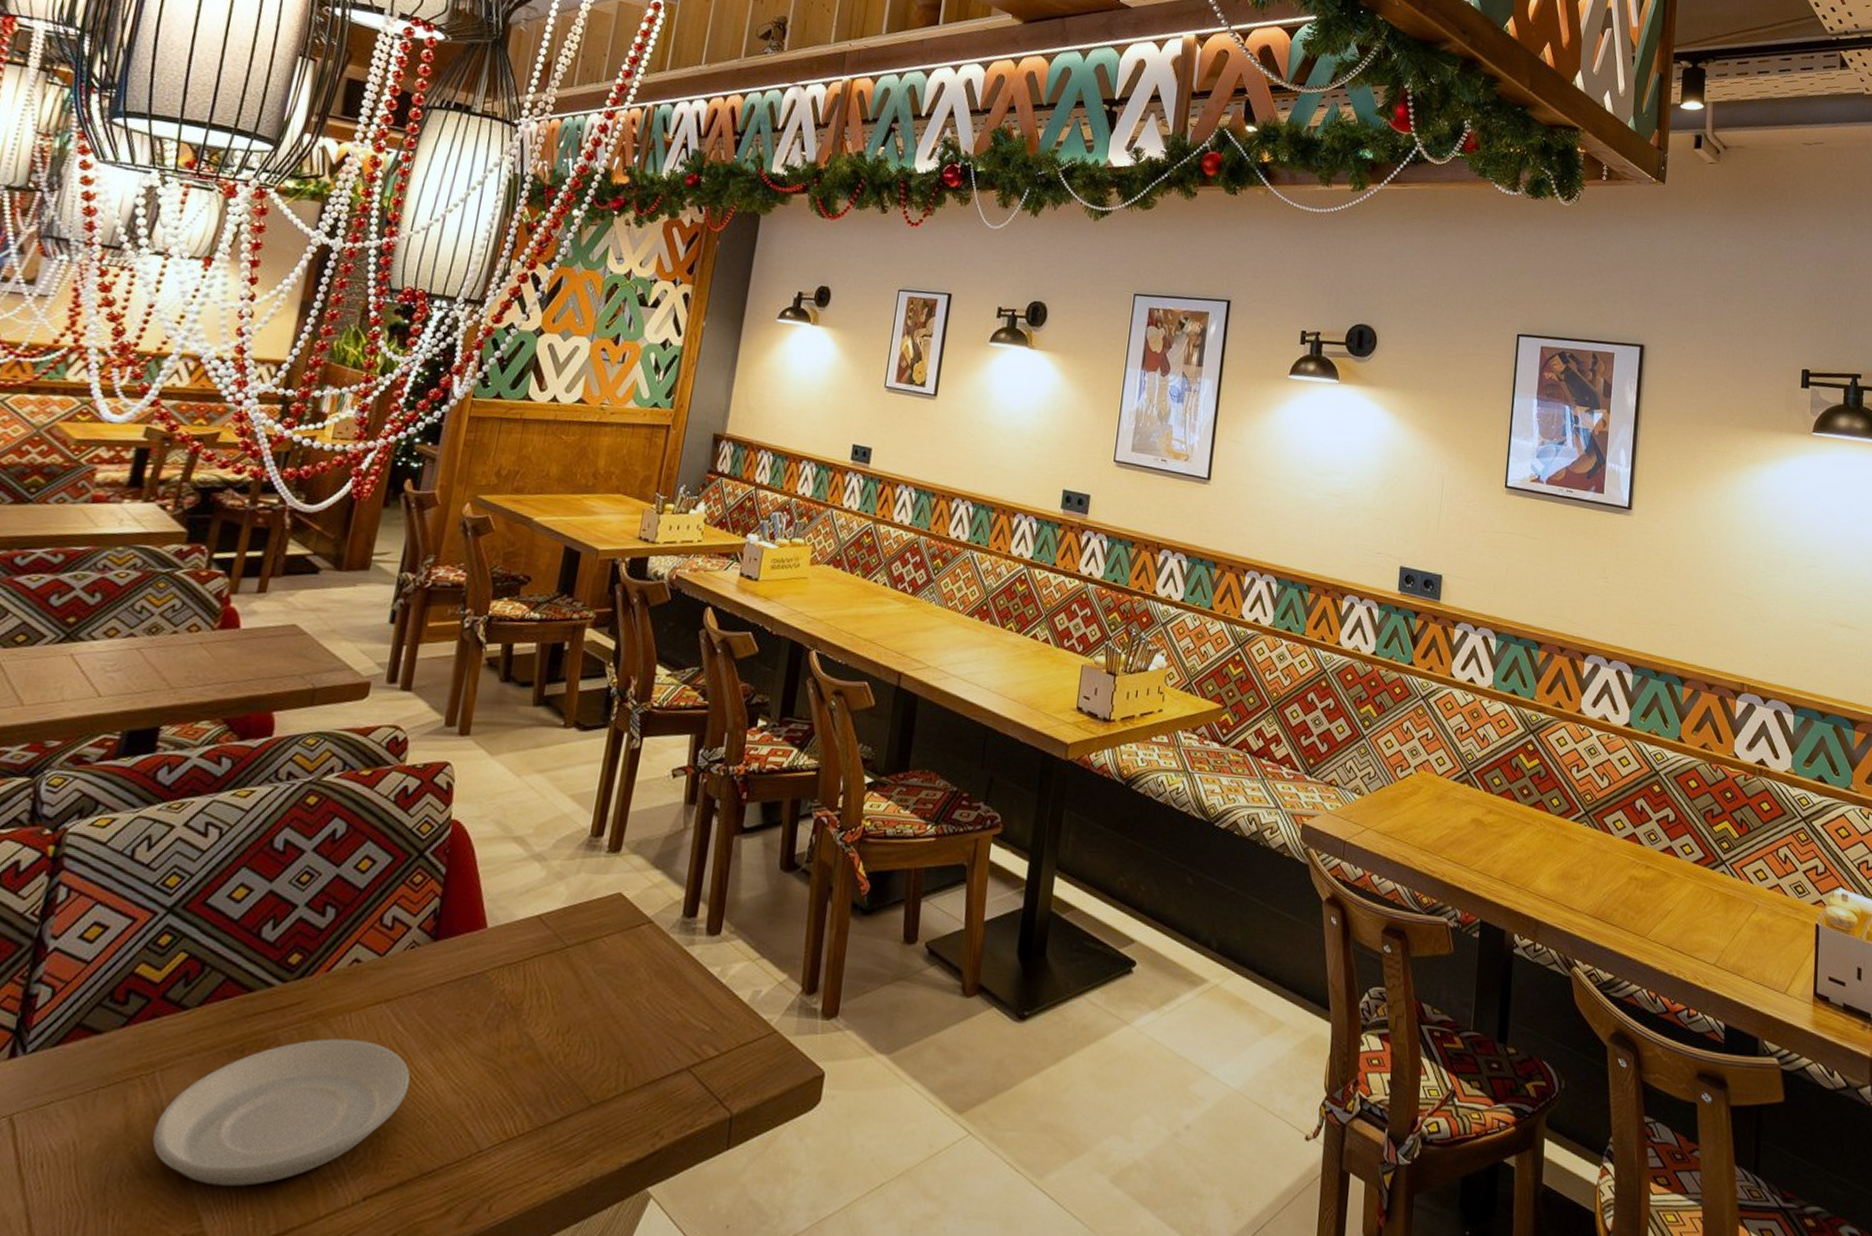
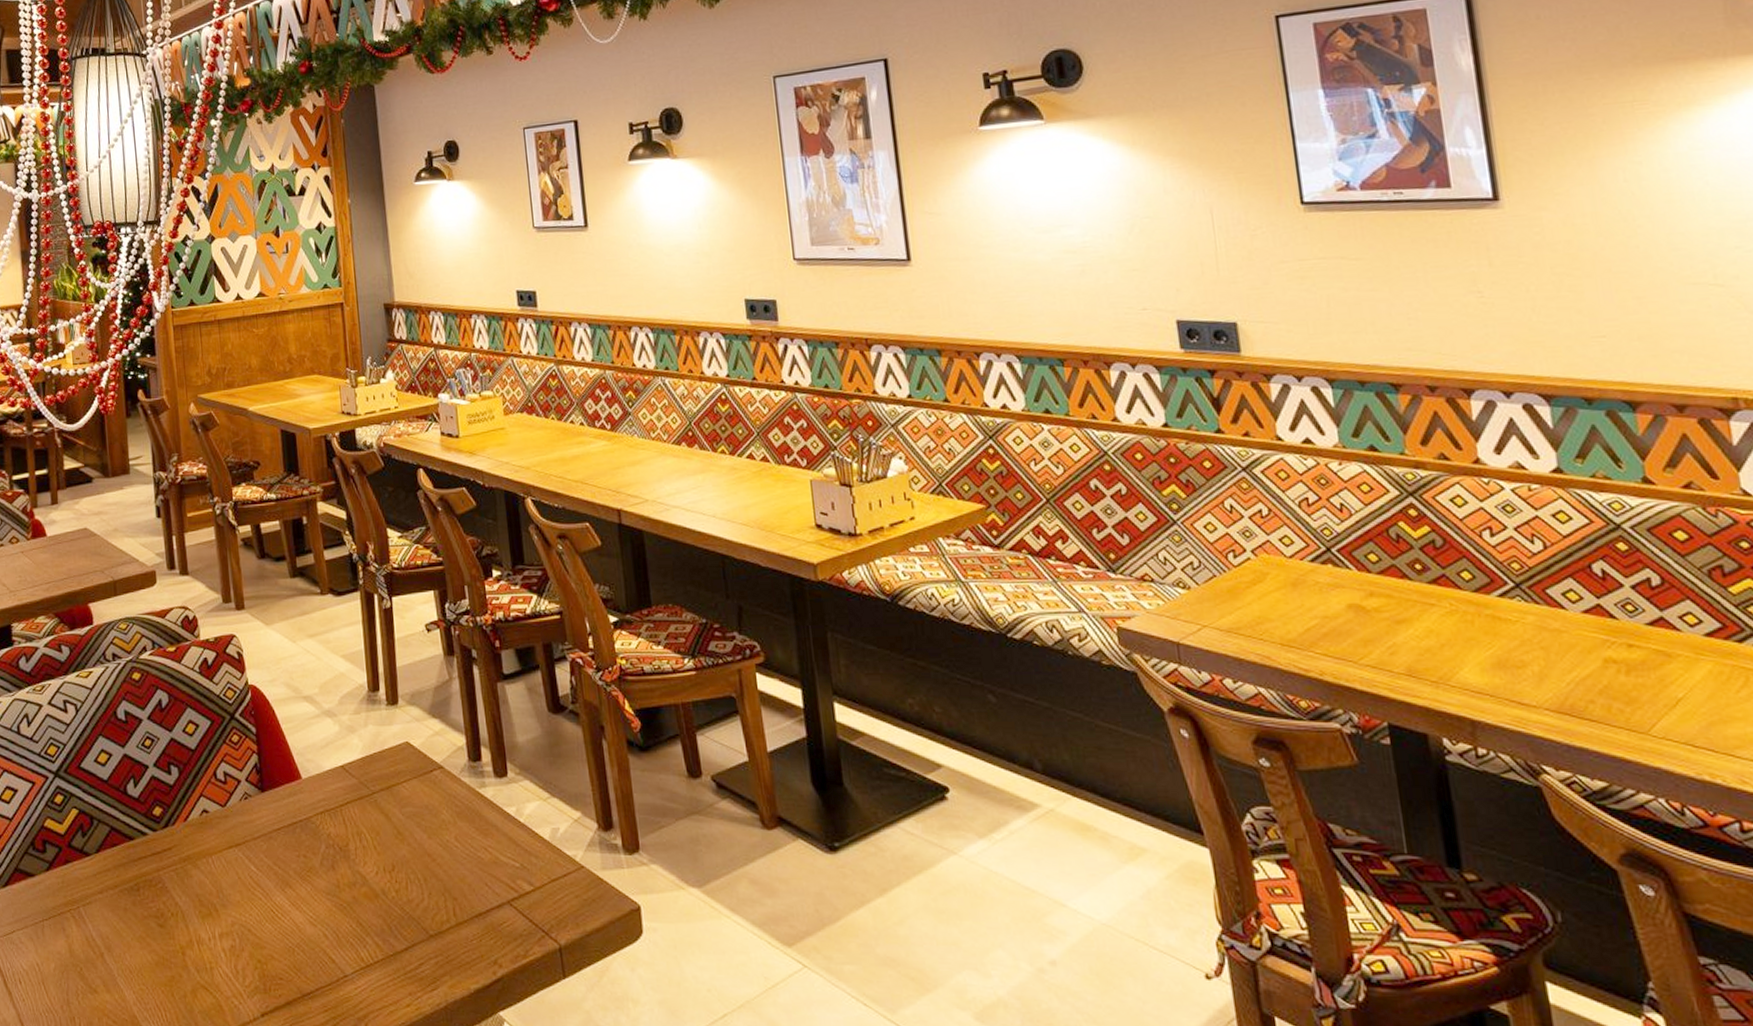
plate: present [152,1038,411,1186] -> none [90,878,274,1002]

